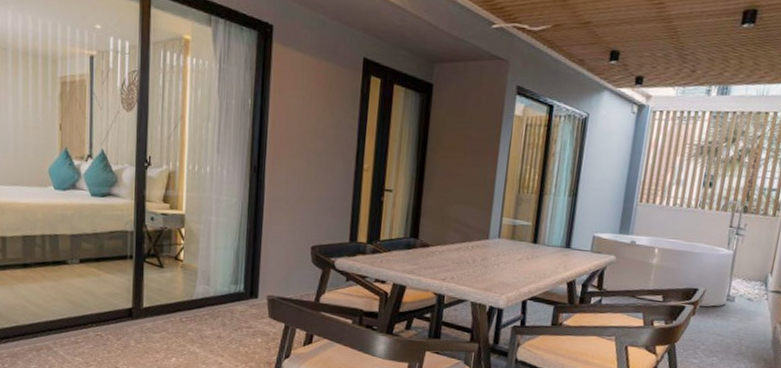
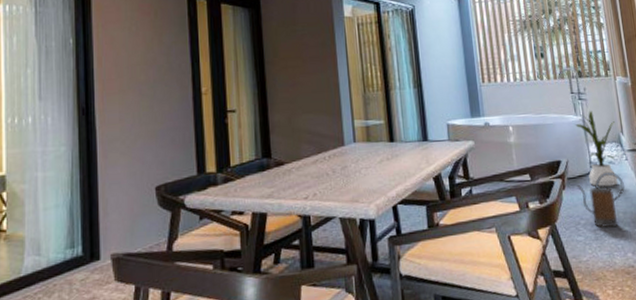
watering can: none [707,307,757,358] -> present [576,171,626,228]
house plant: none [721,247,767,321] -> present [575,111,619,187]

